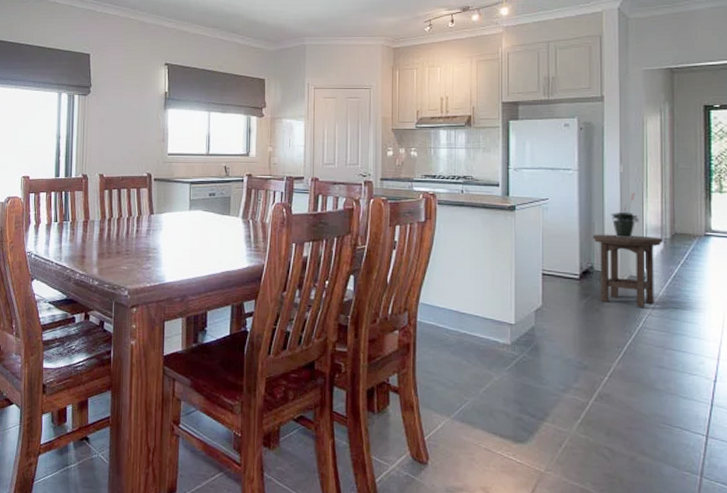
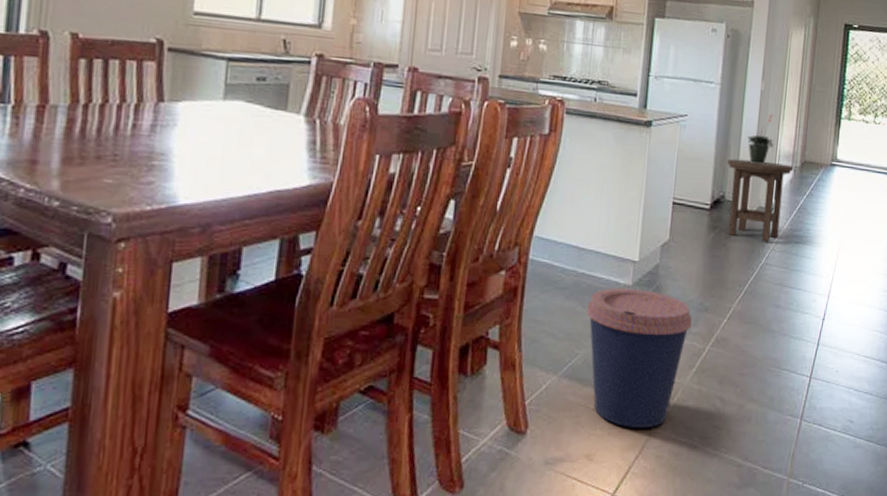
coffee cup: none [470,346,573,470] -> present [586,288,693,428]

